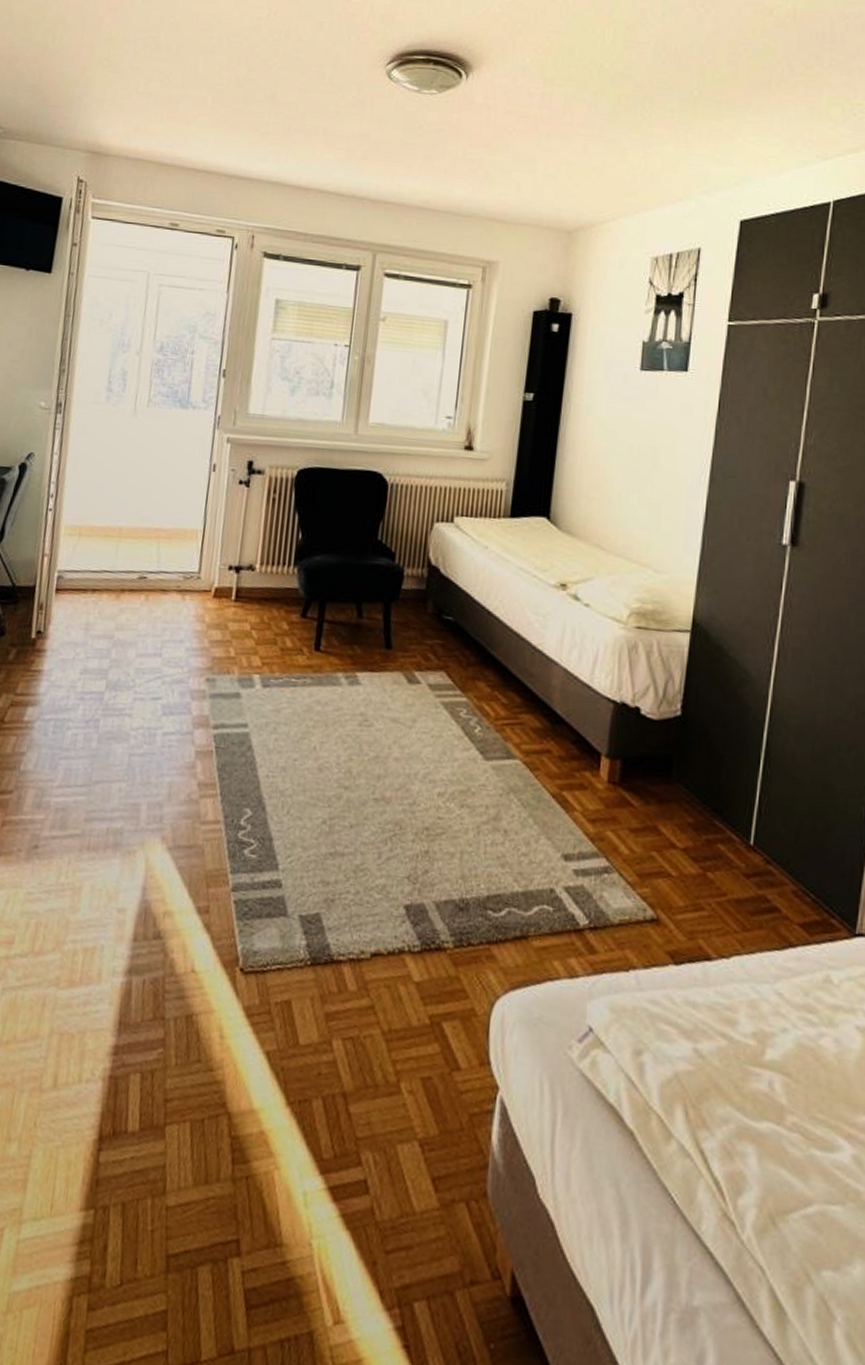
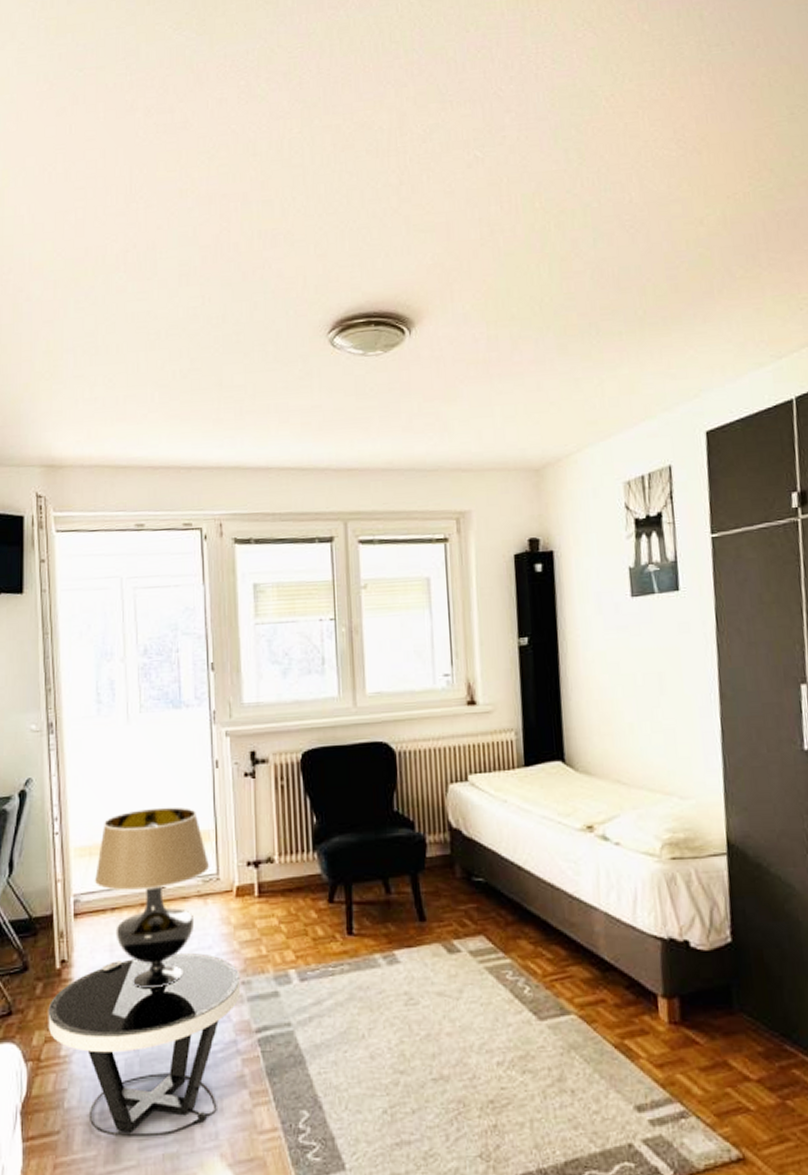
side table: none [16,639,207,811] -> present [48,952,241,1137]
table lamp: none [79,499,194,672] -> present [94,807,210,989]

